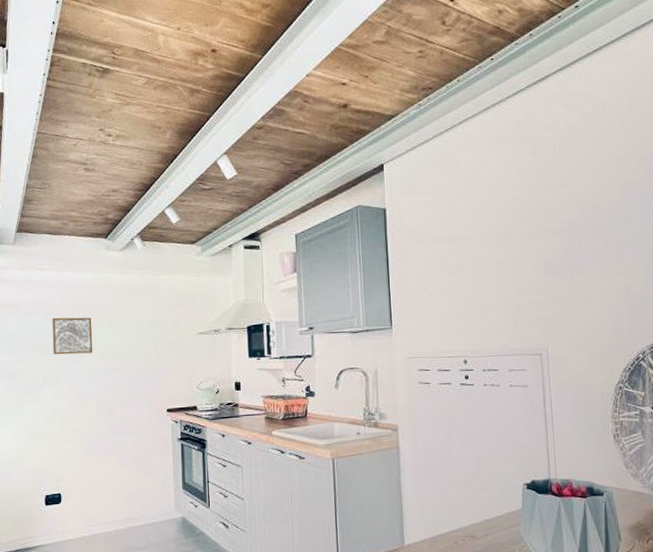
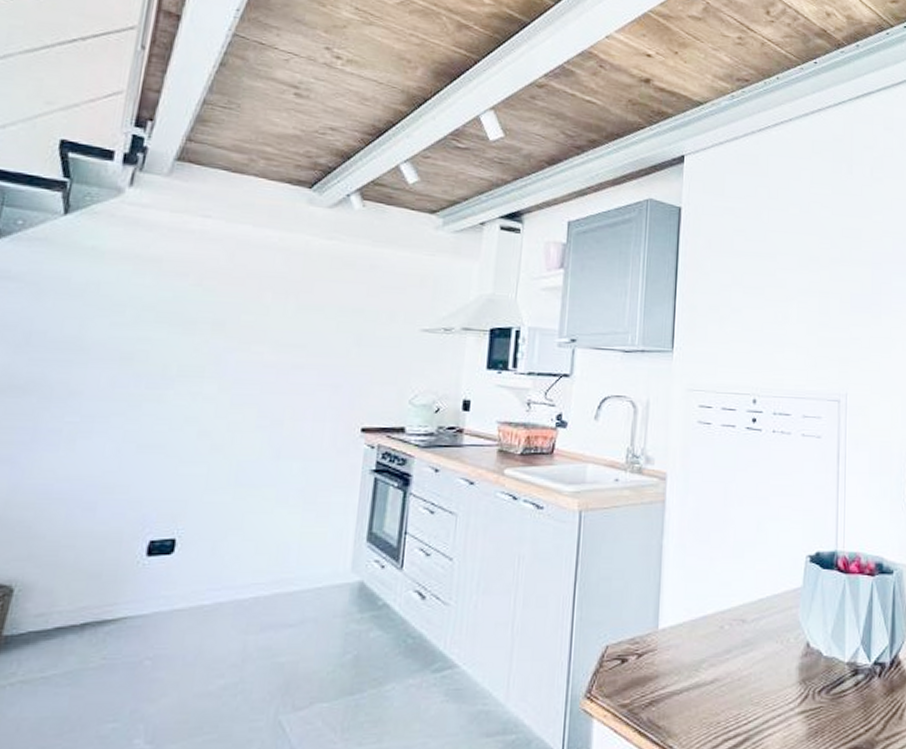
wall art: present [52,317,93,355] -> none [201,284,270,340]

